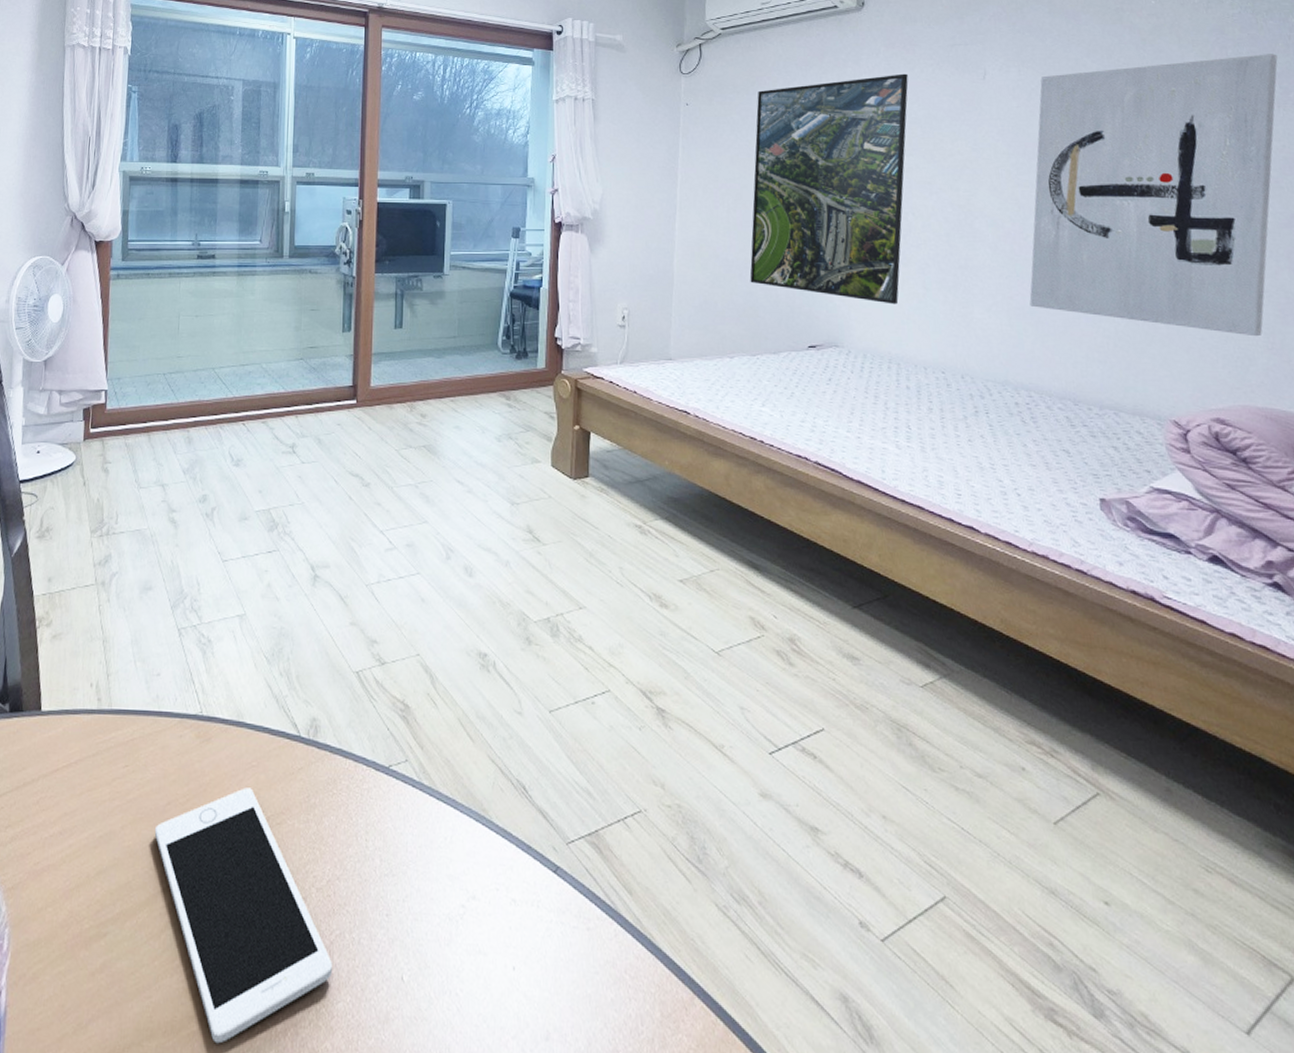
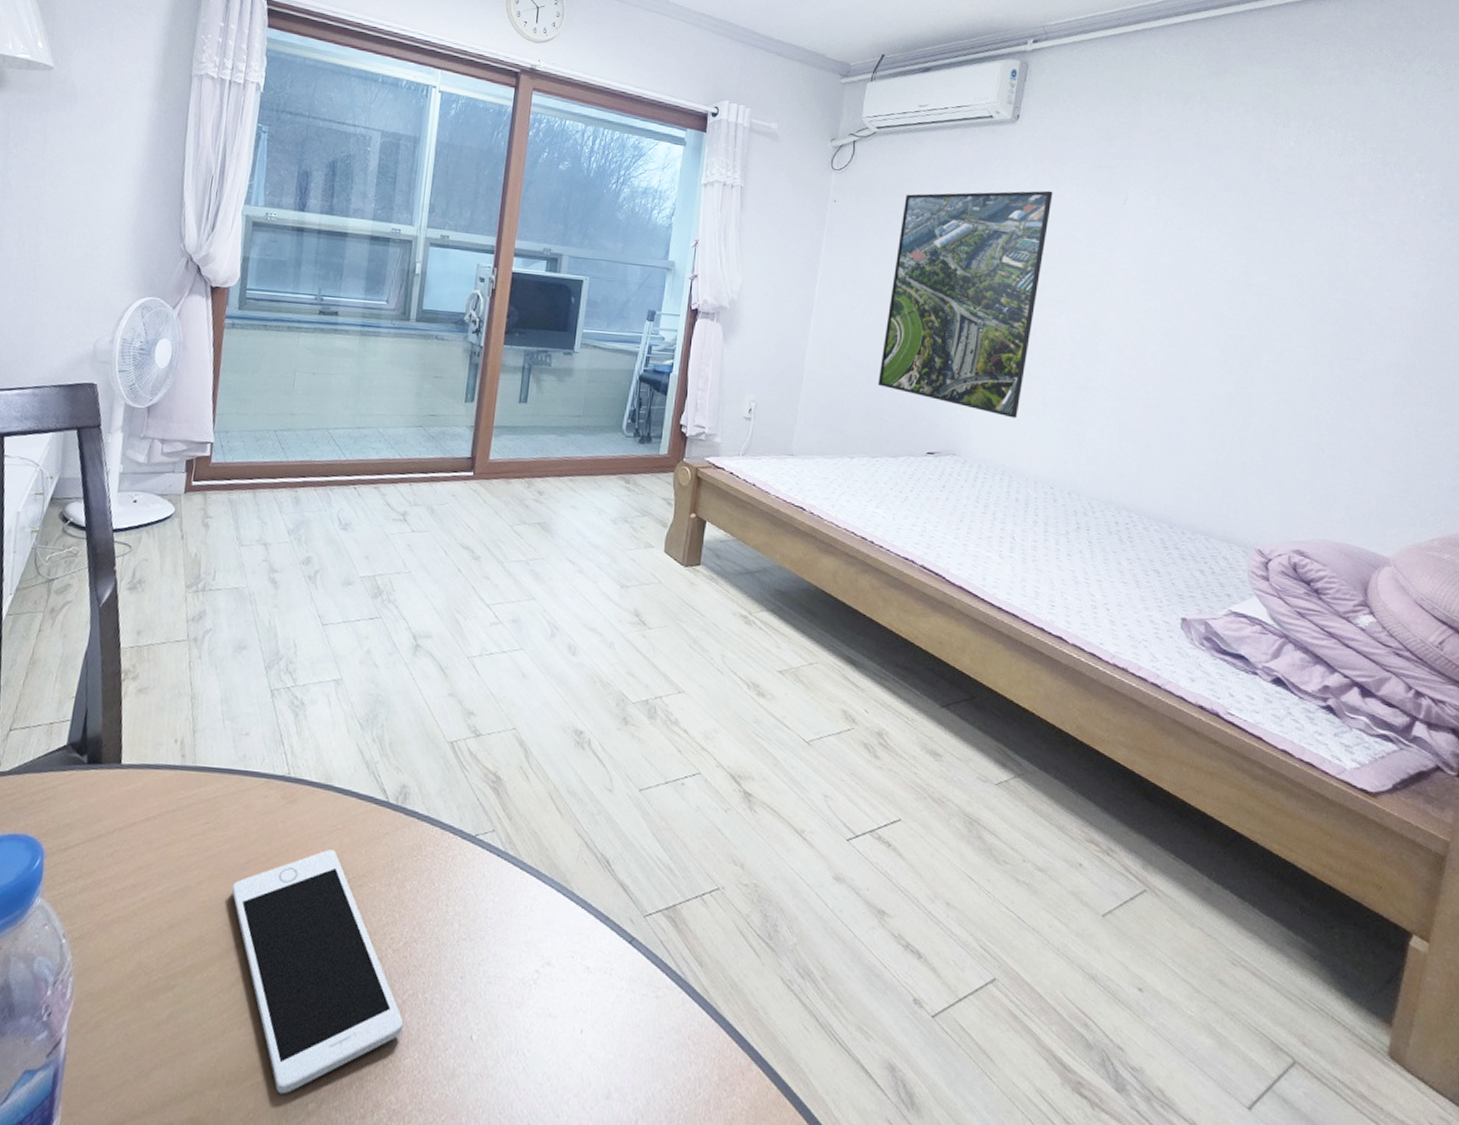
wall art: present [1029,54,1278,337] -> none [1141,205,1398,476]

